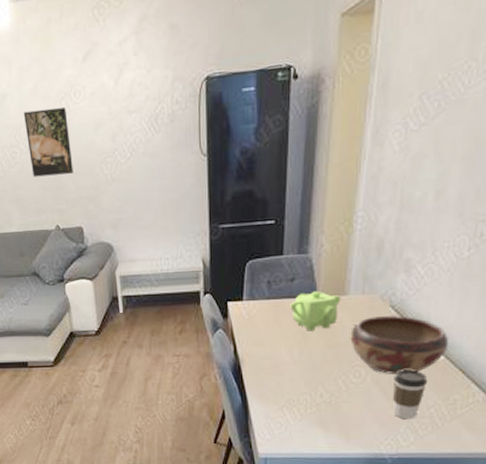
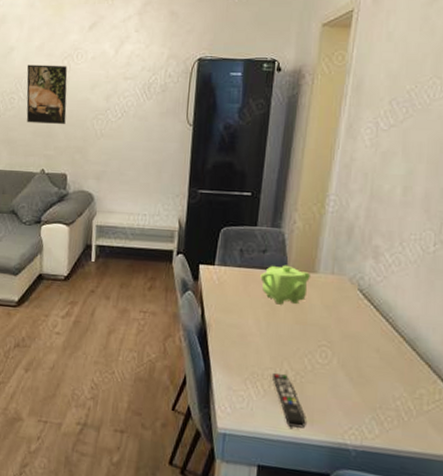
remote control: none [307,396,343,444] -> present [271,372,306,428]
decorative bowl: present [350,316,449,374] -> none [318,298,416,361]
coffee cup: present [393,370,427,420] -> none [358,356,393,410]

